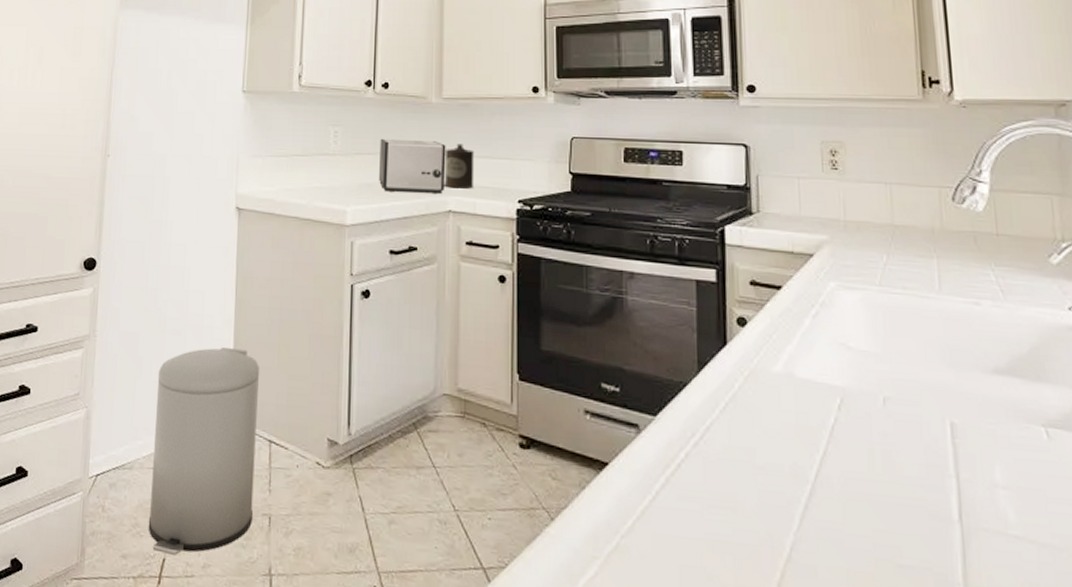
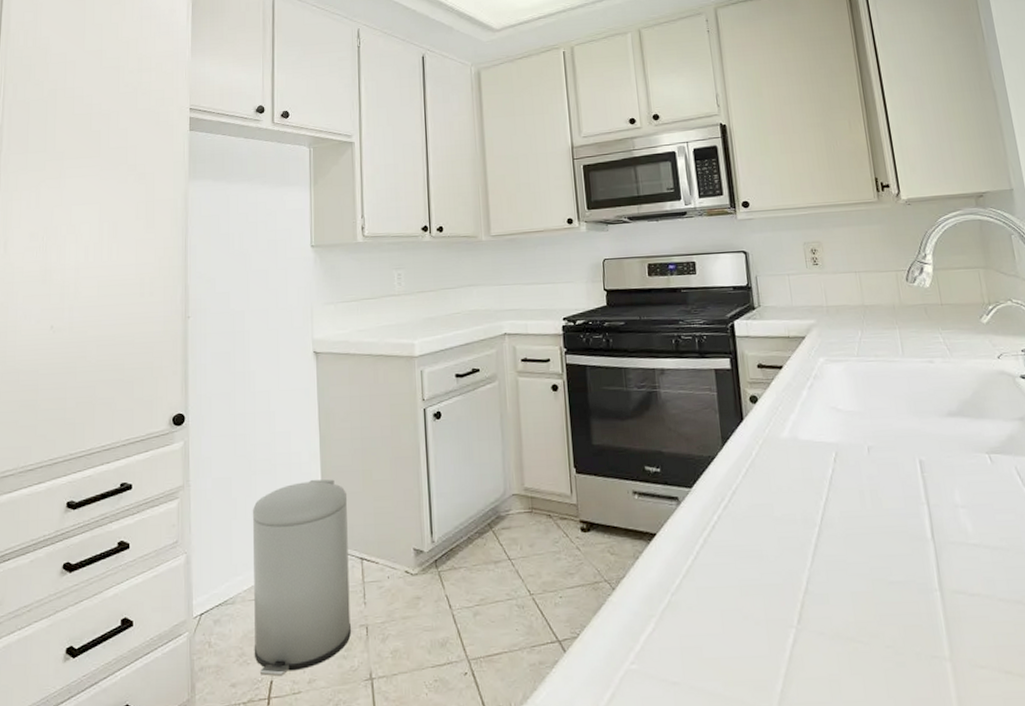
toaster: present [378,138,446,195] -> none [439,274,500,324]
canister: present [444,143,475,189] -> none [496,274,525,314]

